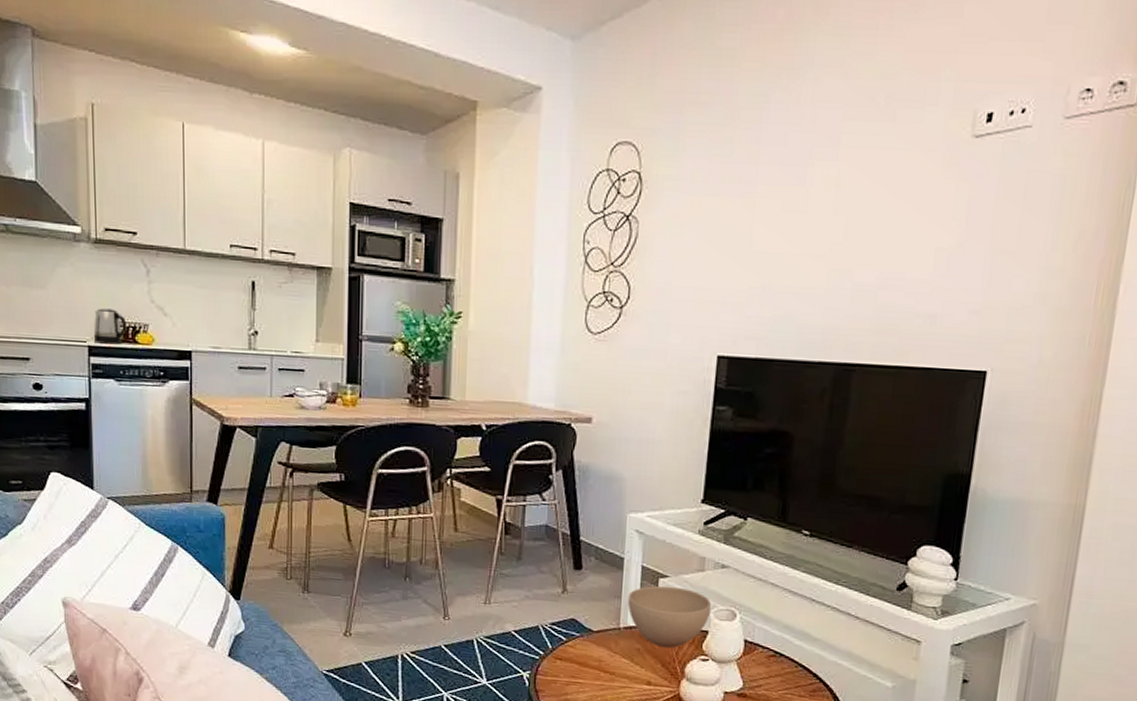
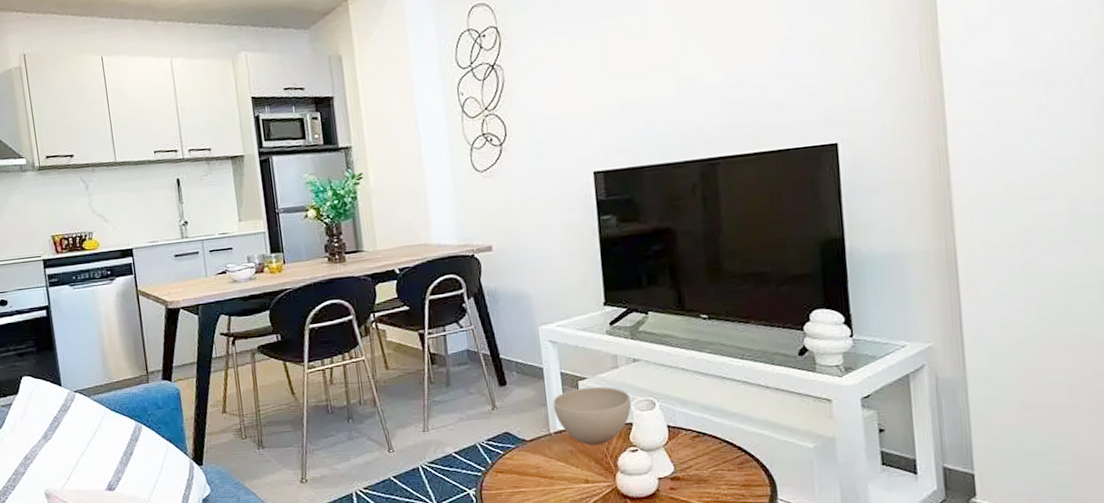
kettle: present [93,308,127,345] -> none [45,224,75,256]

